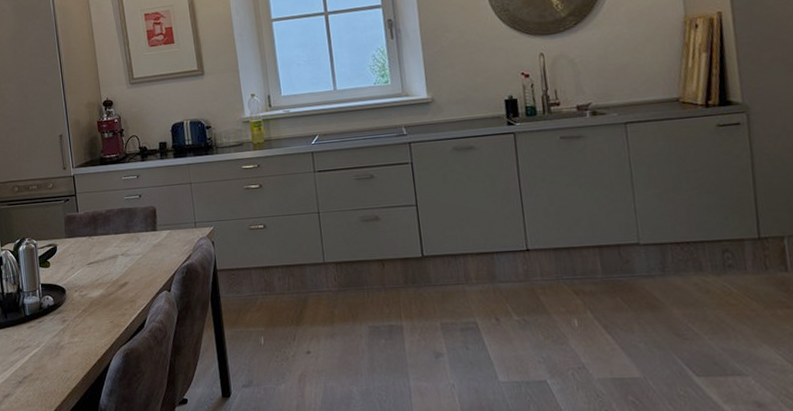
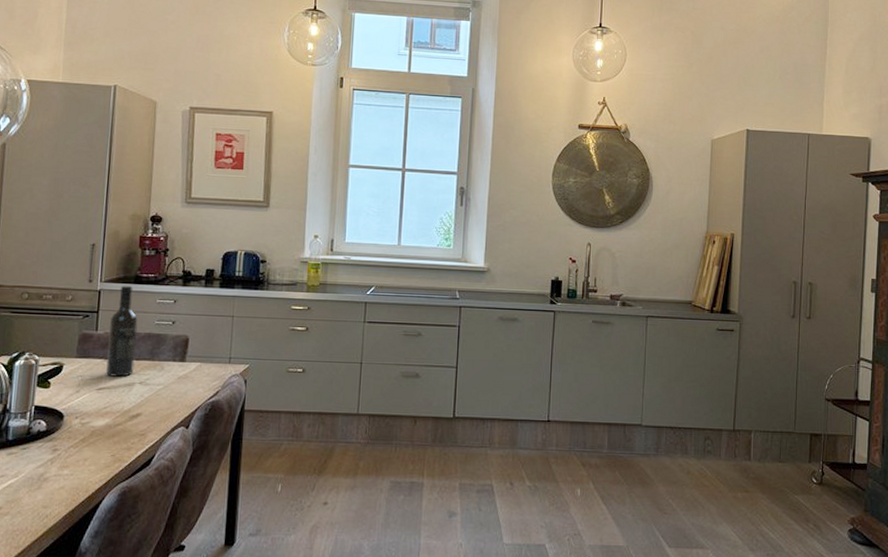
wine bottle: none [86,167,115,252] -> present [106,285,138,377]

